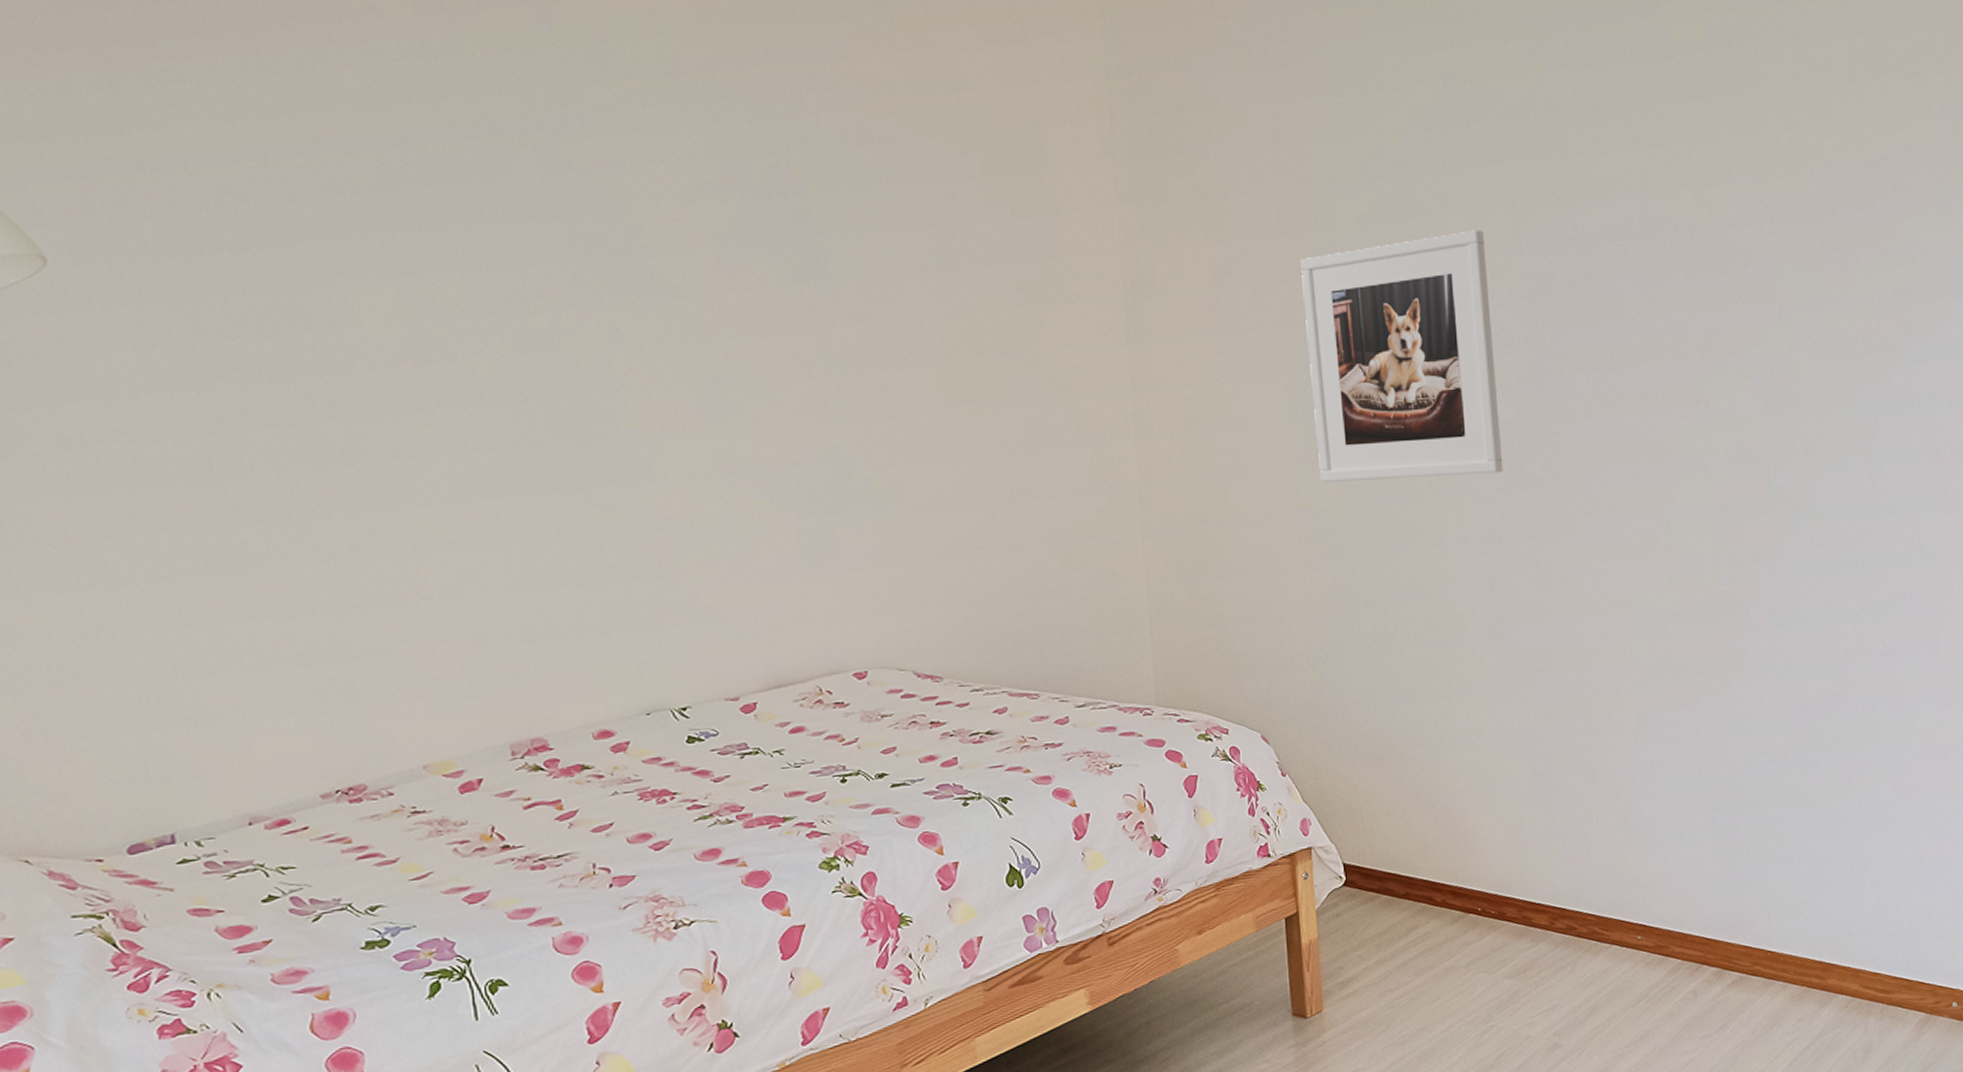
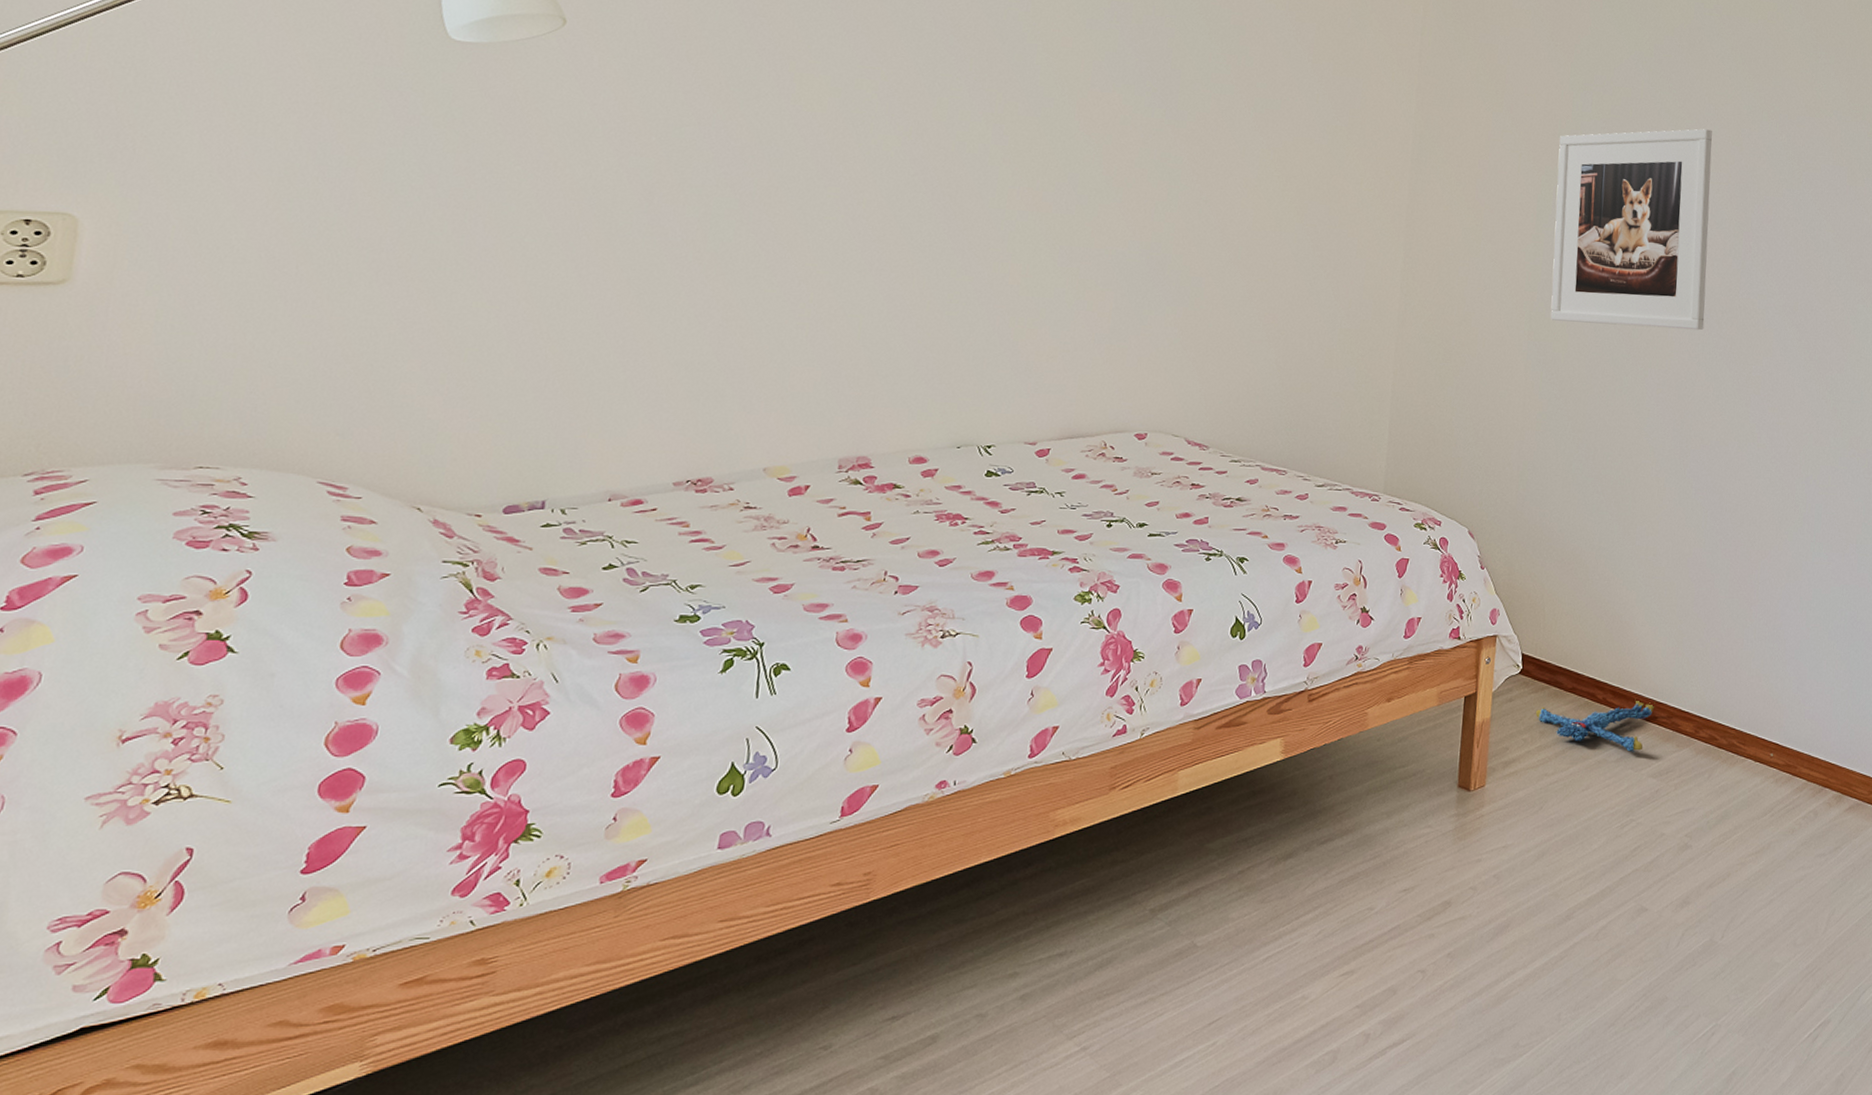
plush toy: none [1367,896,1502,955] -> present [1535,698,1655,752]

